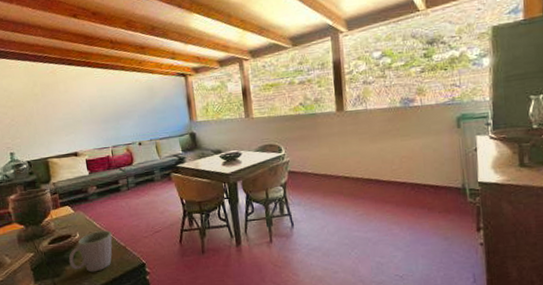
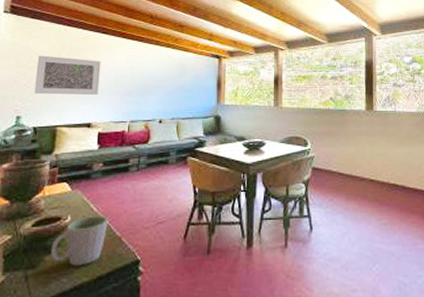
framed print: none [13,92,78,131] -> present [34,55,101,95]

